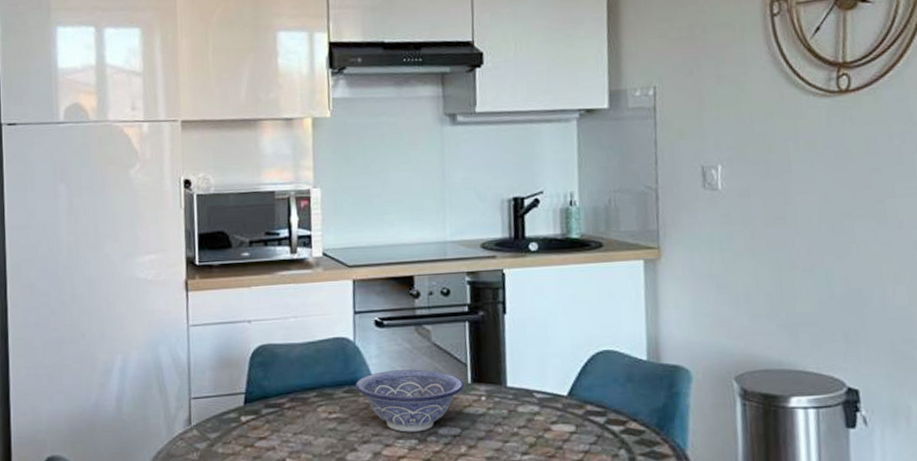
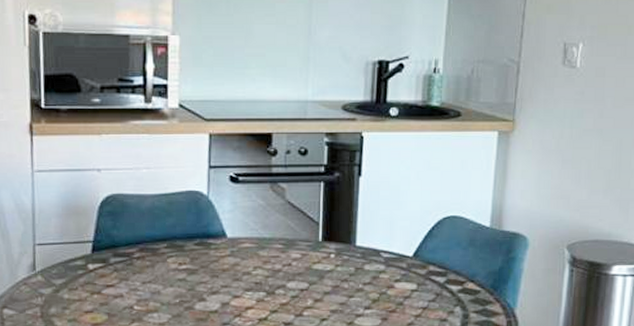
decorative bowl: present [354,369,465,432] -> none [206,225,315,285]

